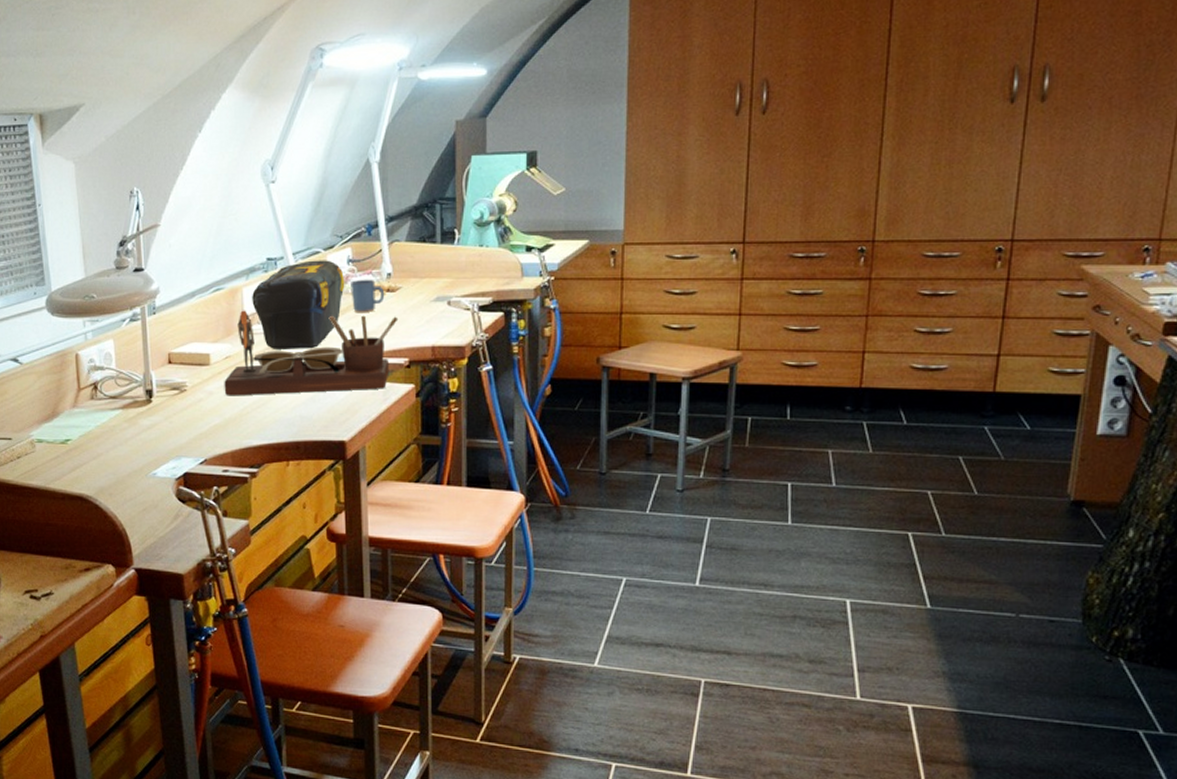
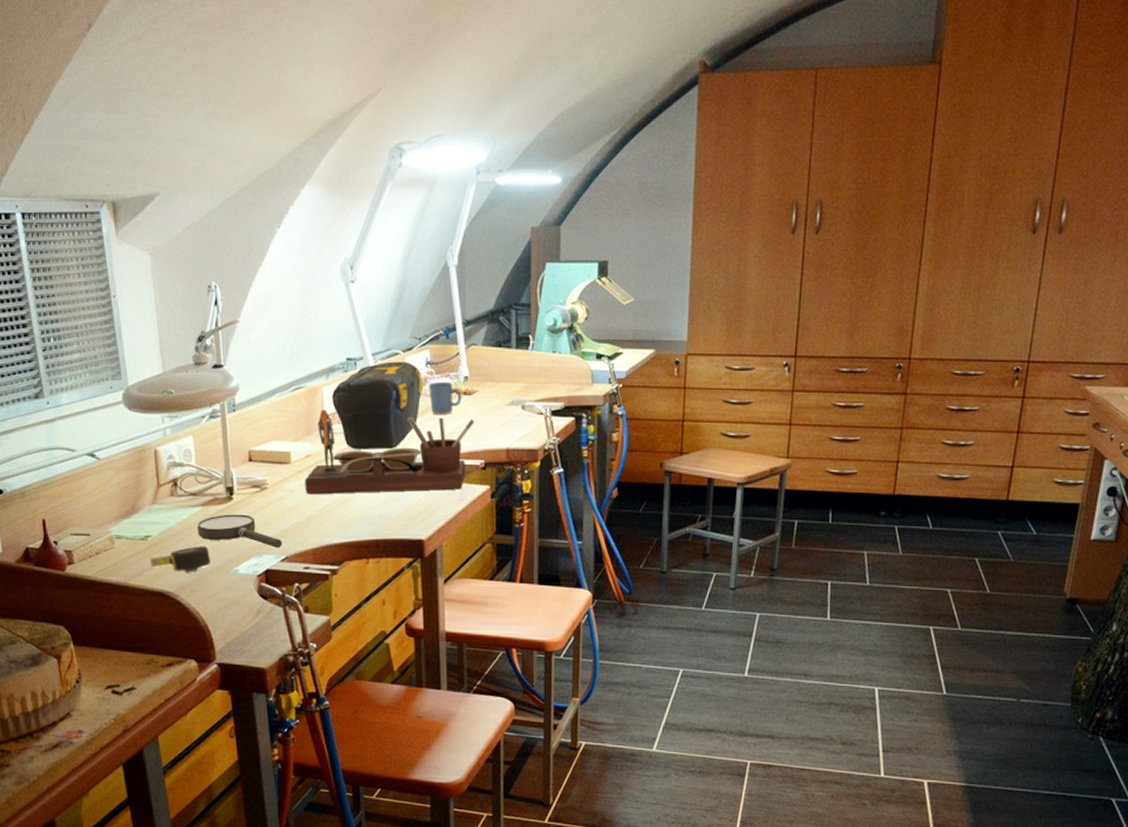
tape measure: none [70,449,130,476] -> present [150,546,211,573]
magnifying glass: none [116,417,202,452] -> present [197,514,283,549]

